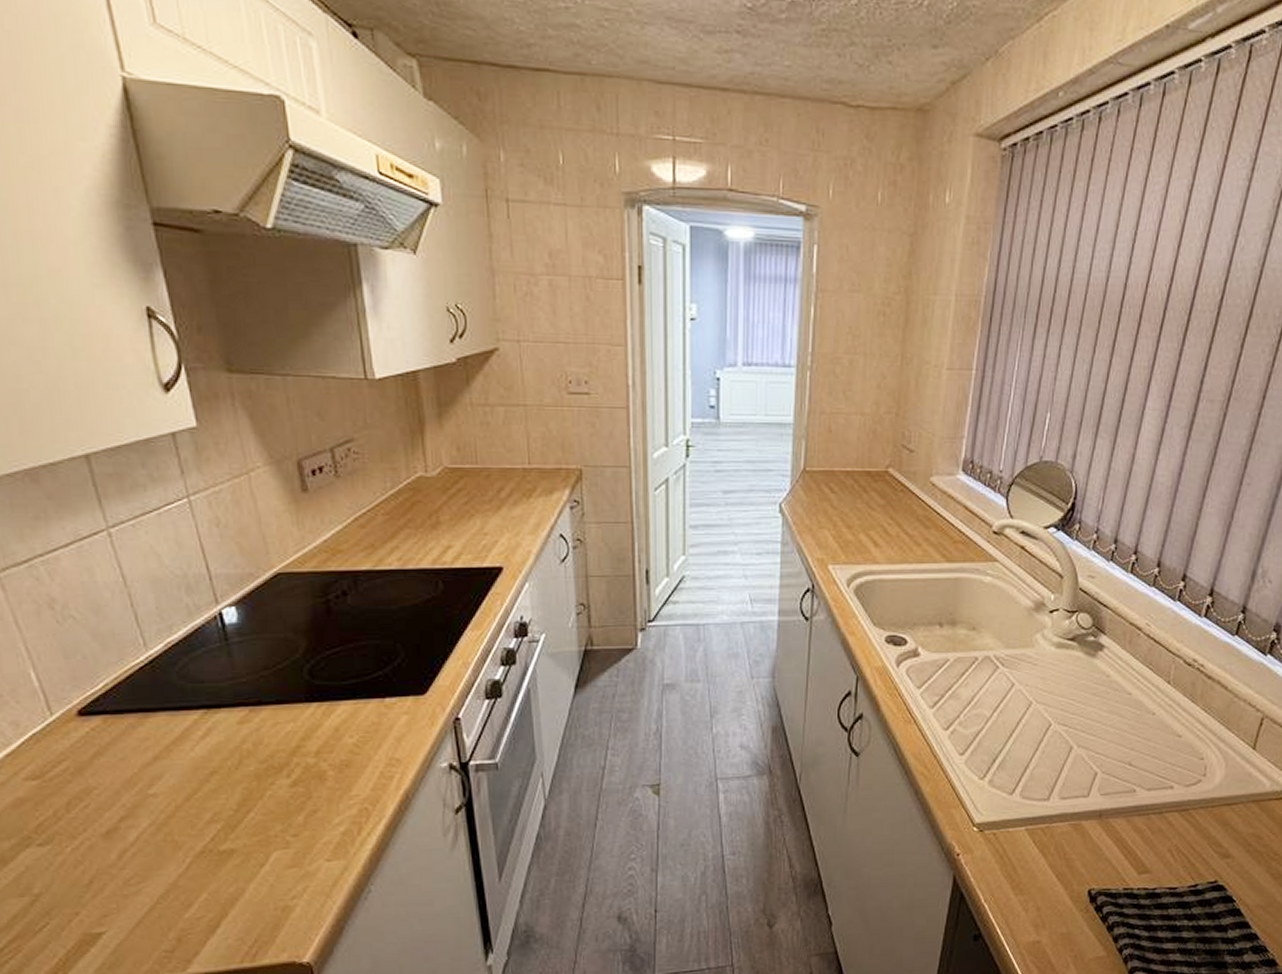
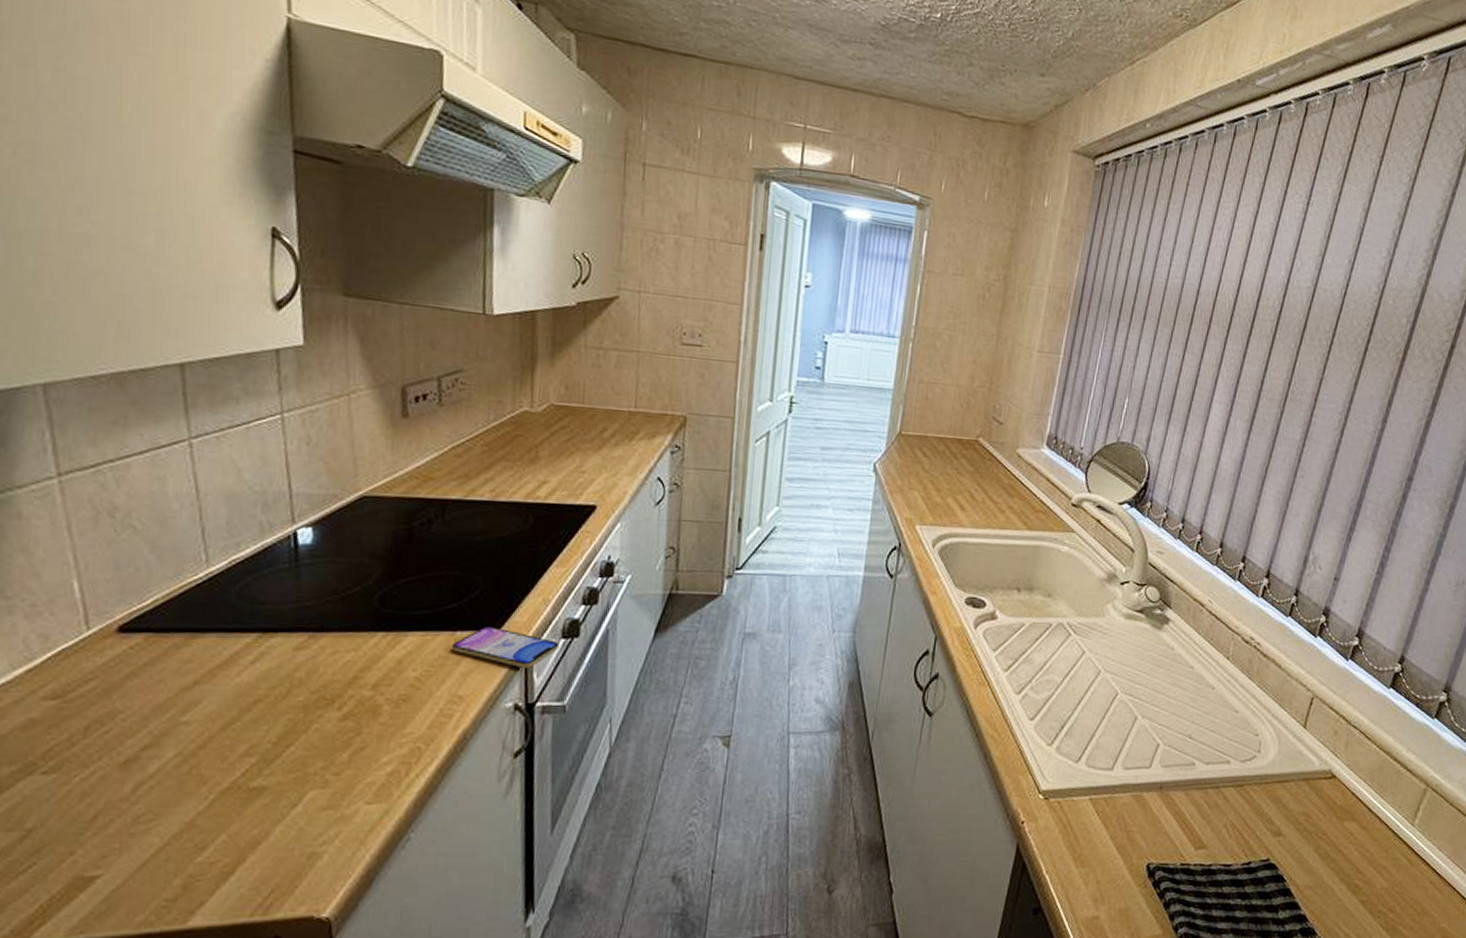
smartphone: none [382,692,484,729] -> present [451,626,560,668]

